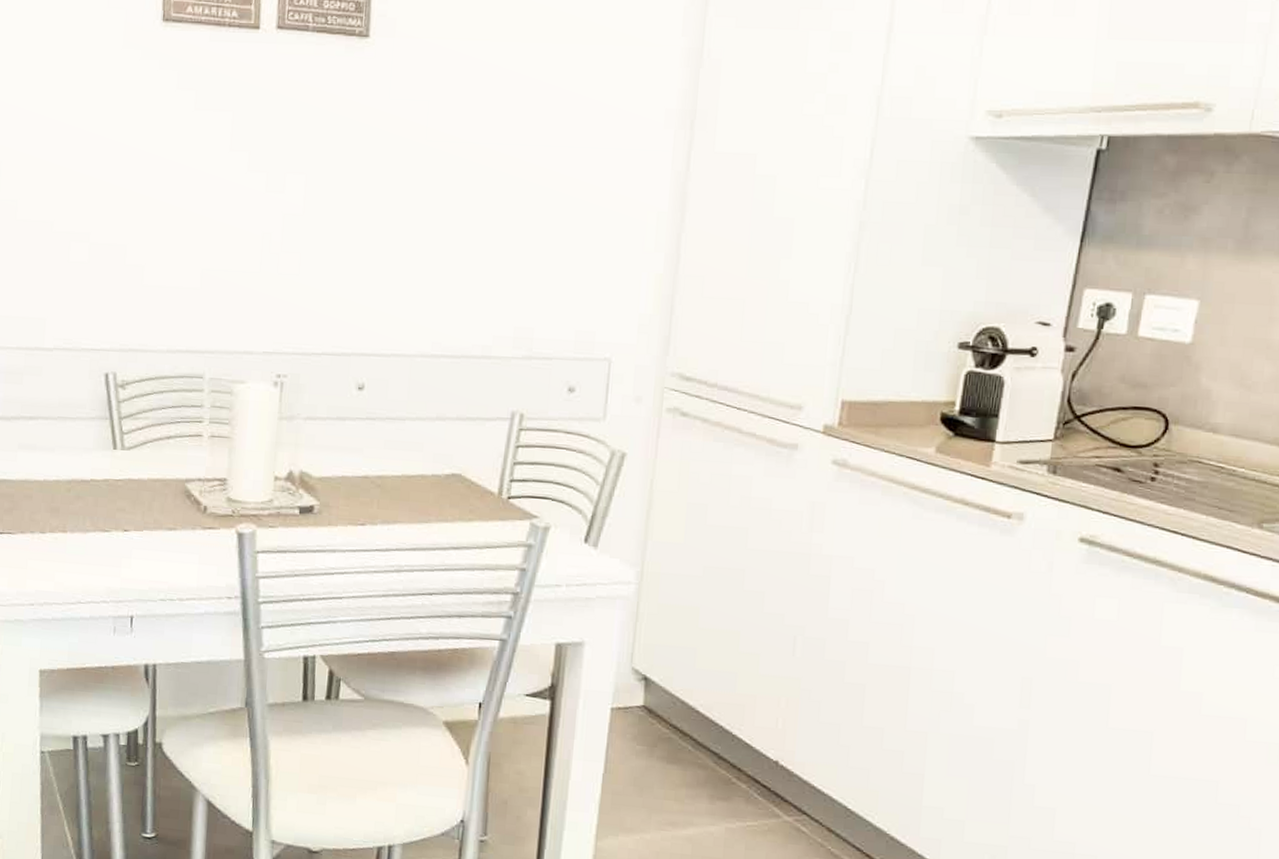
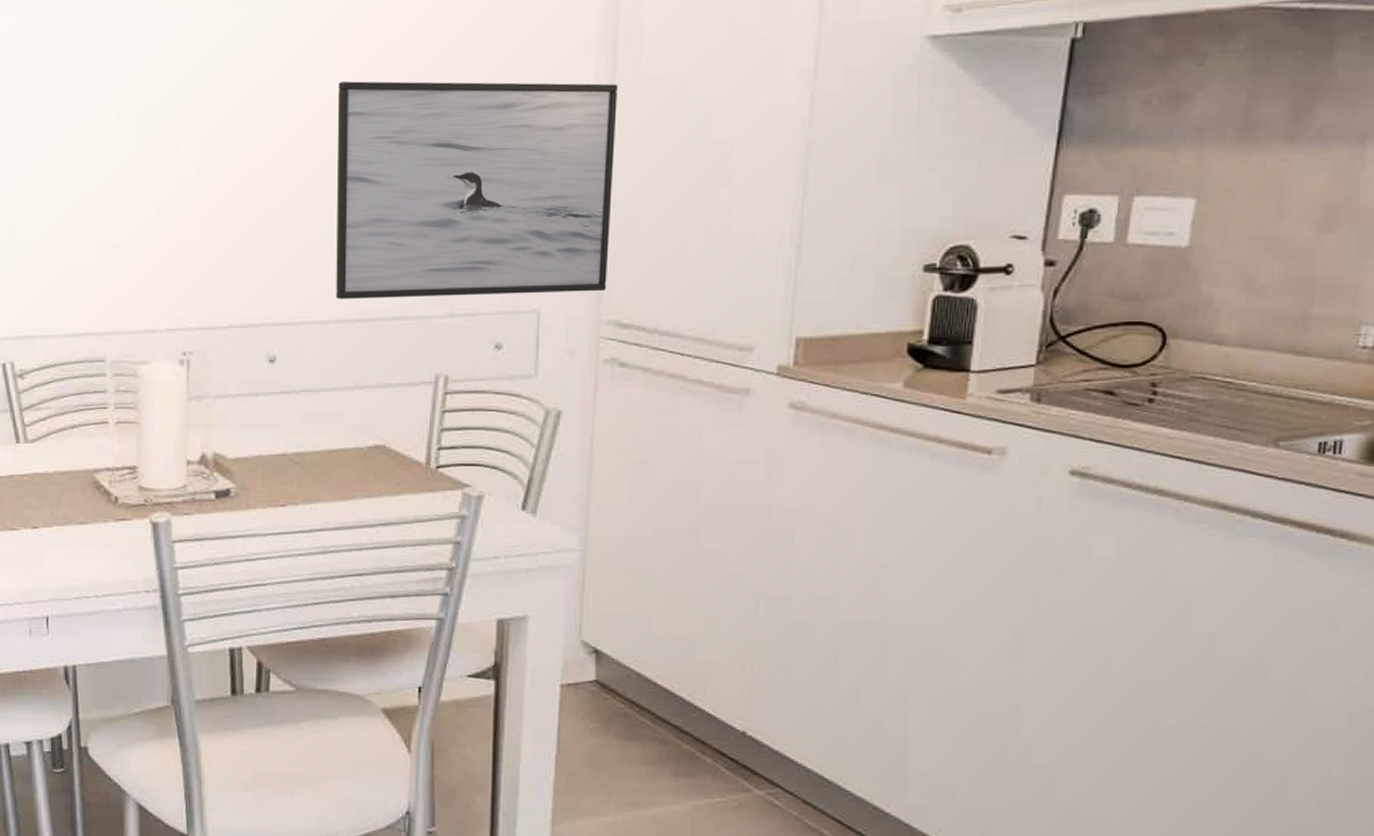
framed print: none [423,135,693,346] -> present [336,81,618,300]

